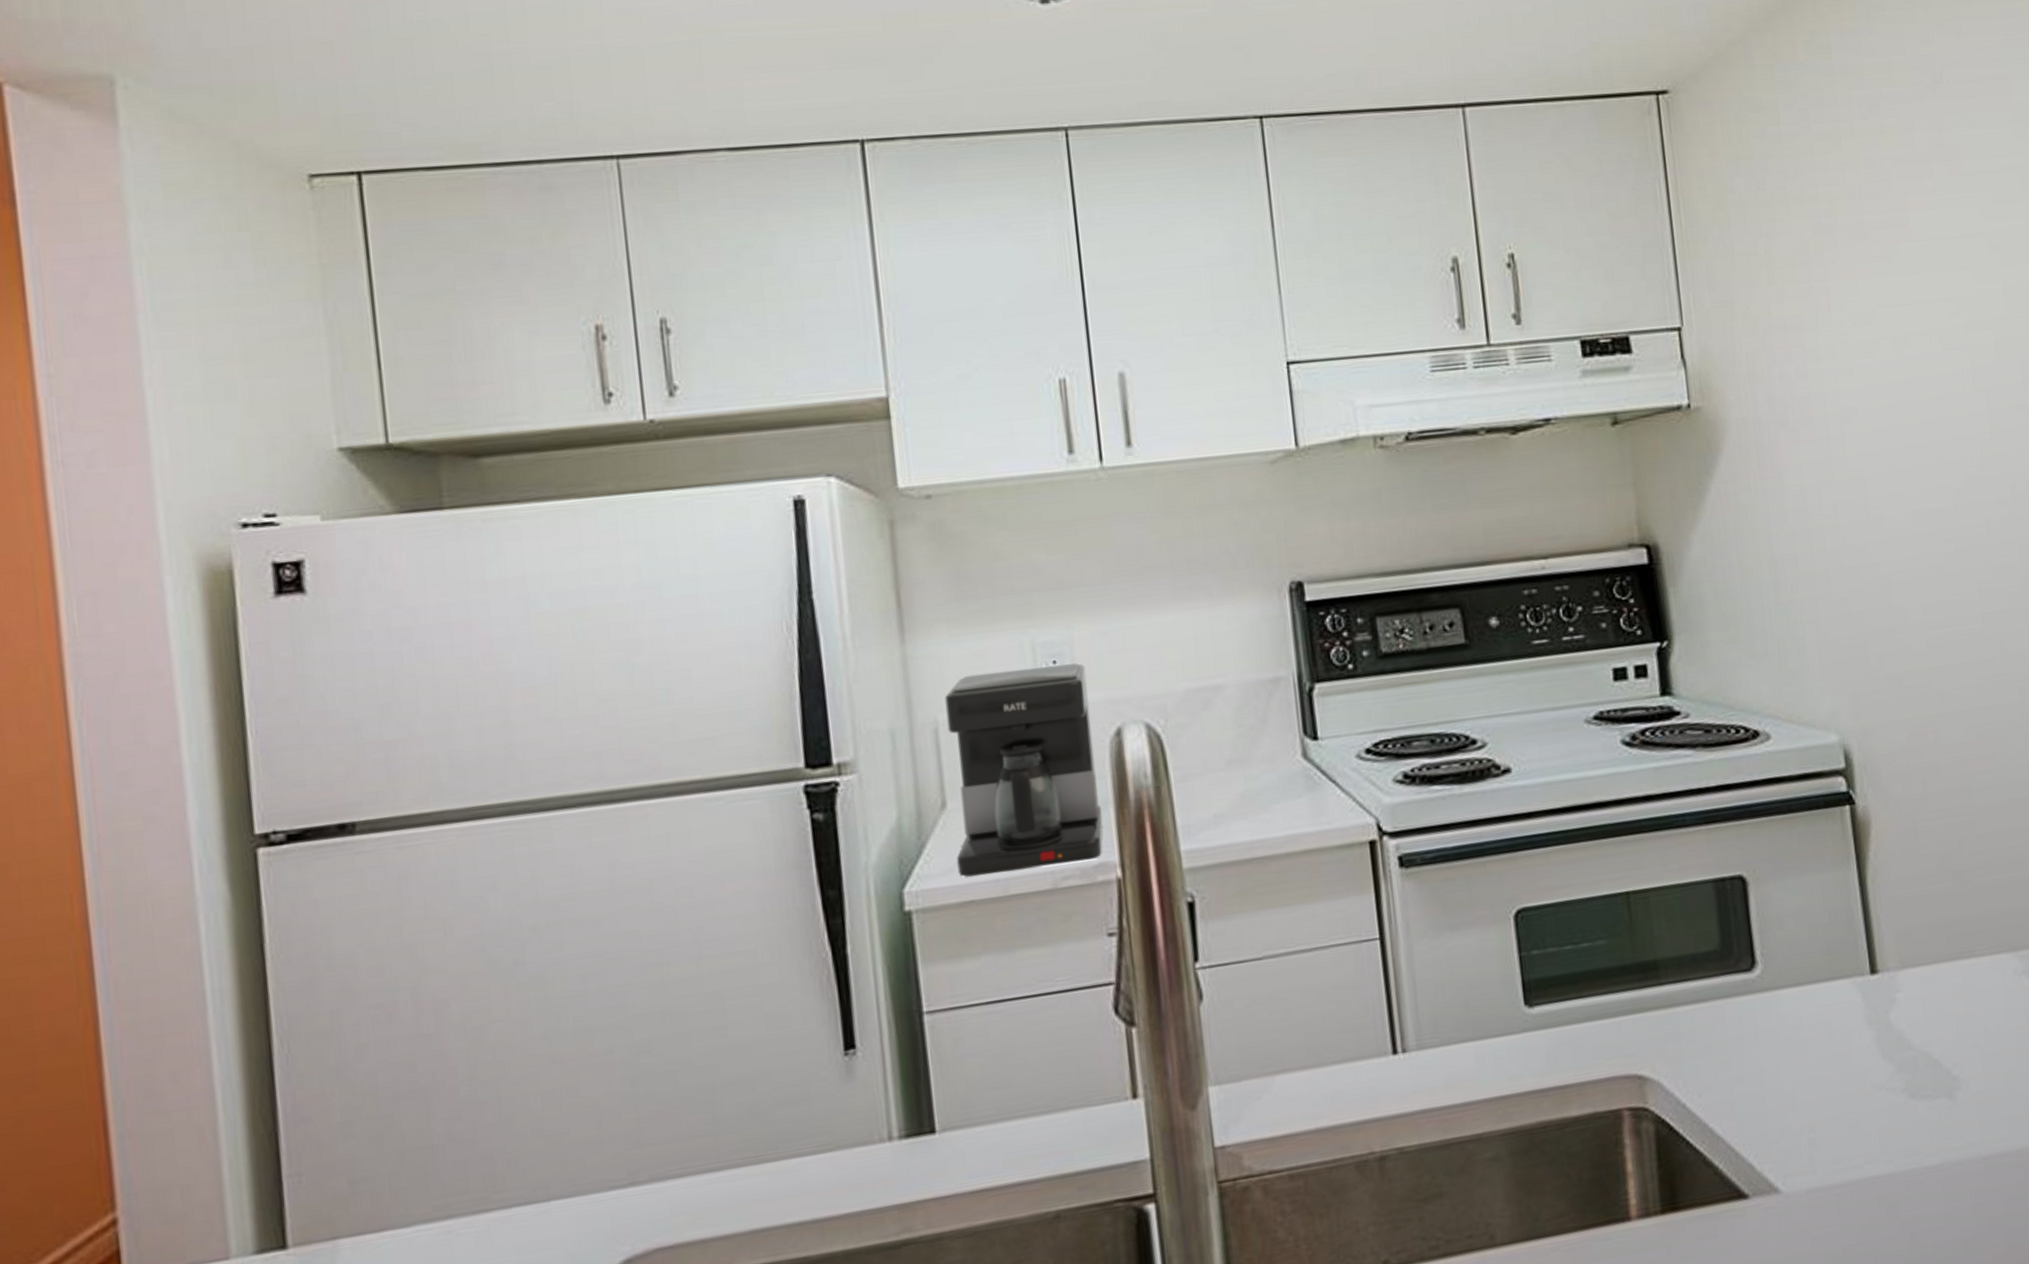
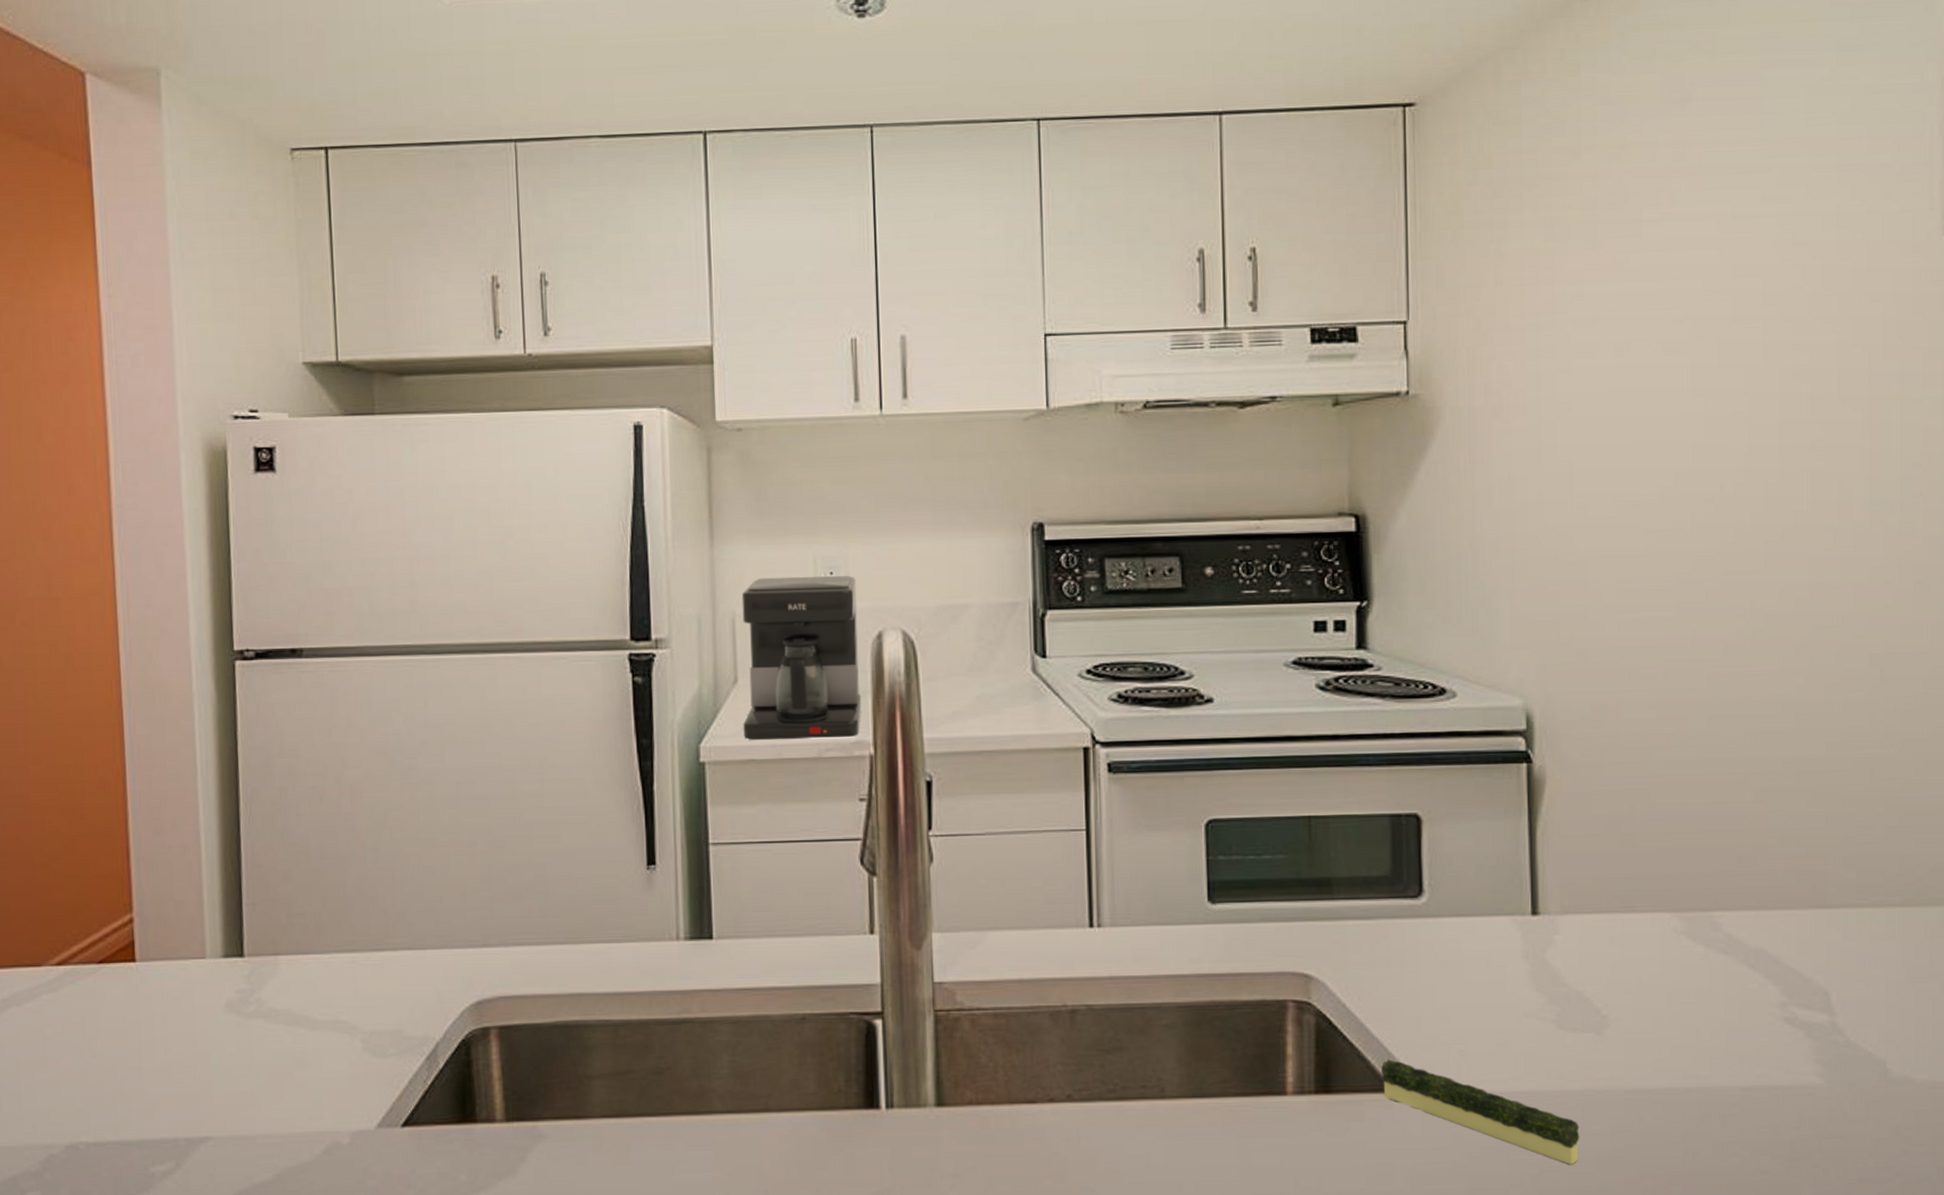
sponge: none [1729,1160,1945,1251] -> present [1380,1059,1580,1165]

